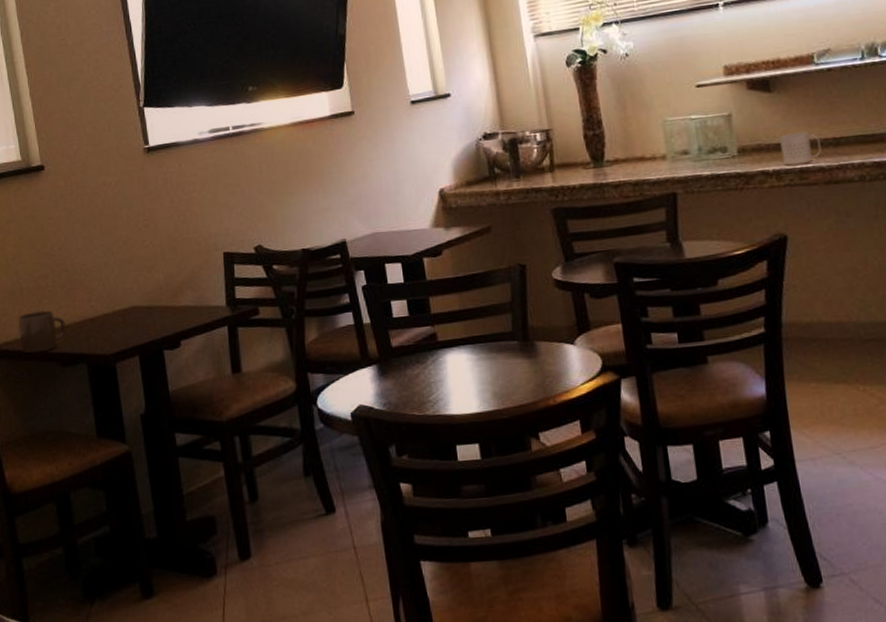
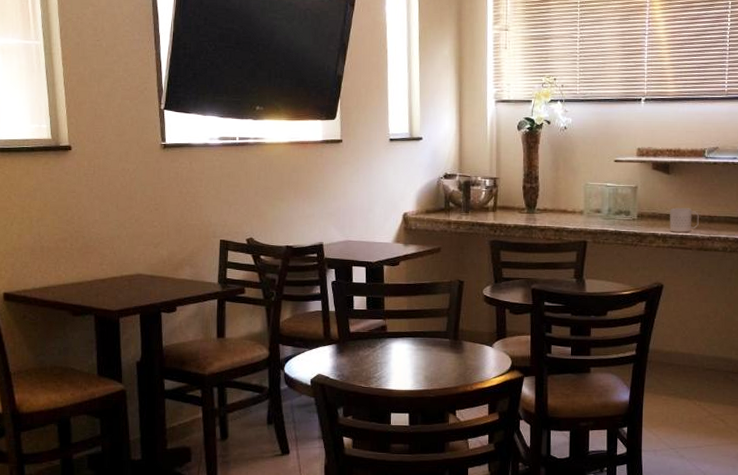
mug: present [17,310,66,354] -> none [36,267,79,302]

